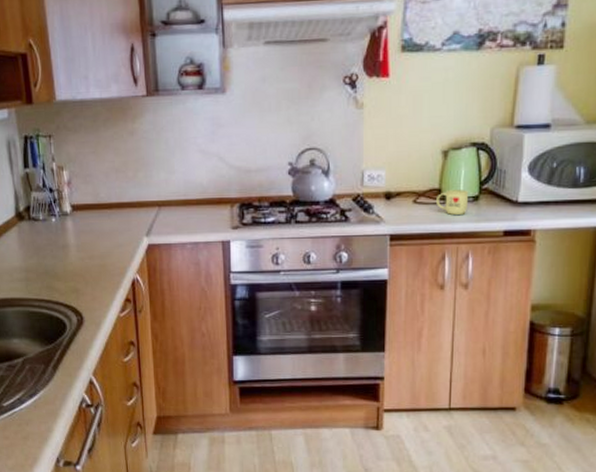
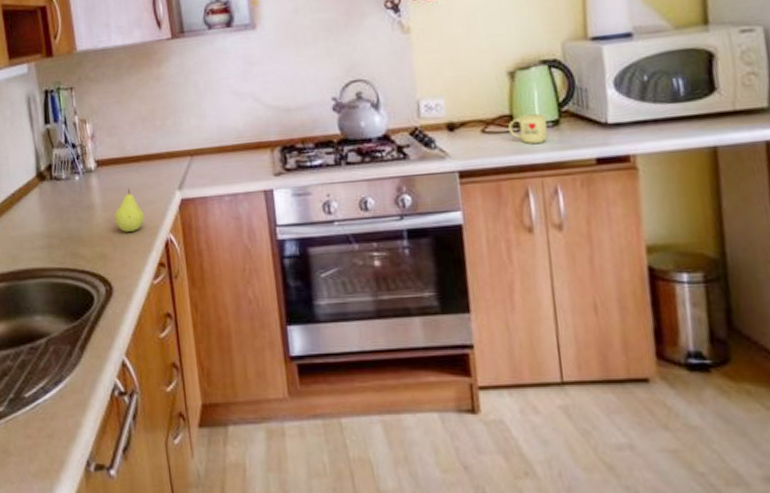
fruit: none [86,232,115,270] -> present [114,188,145,232]

